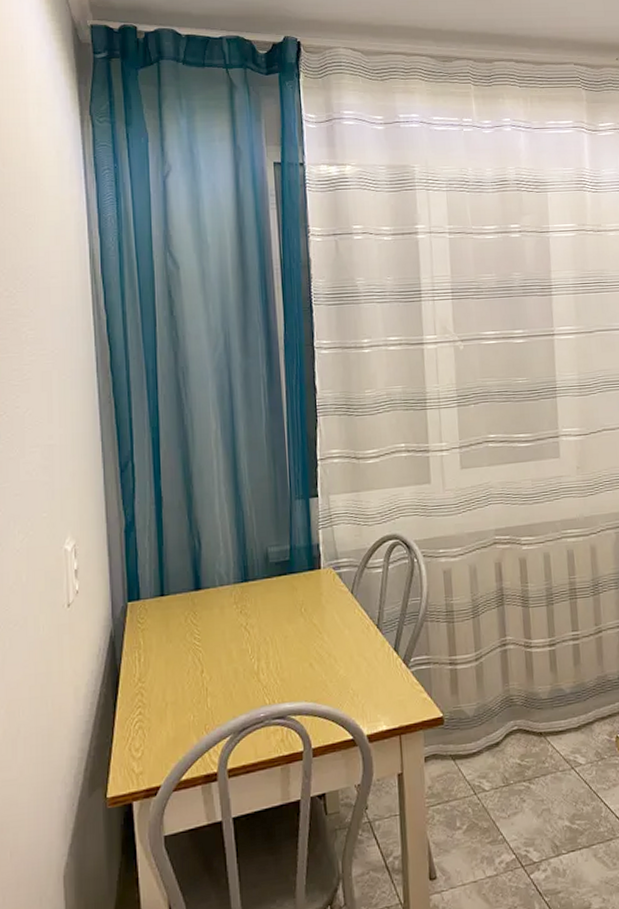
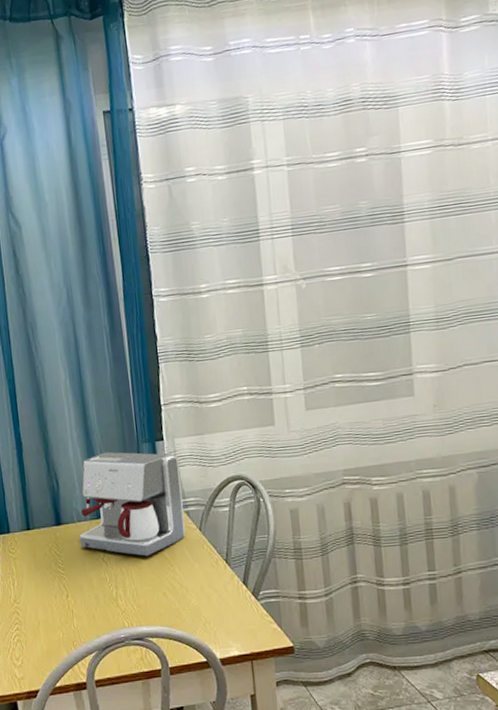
coffee maker: none [220,508,337,624] -> present [79,451,186,557]

